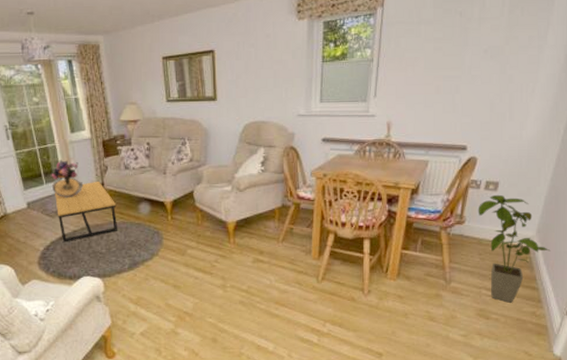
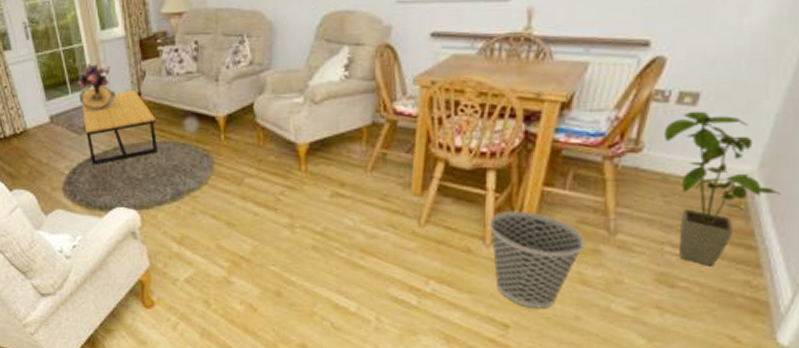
wastebasket: none [366,268,431,340] -> present [488,210,585,309]

